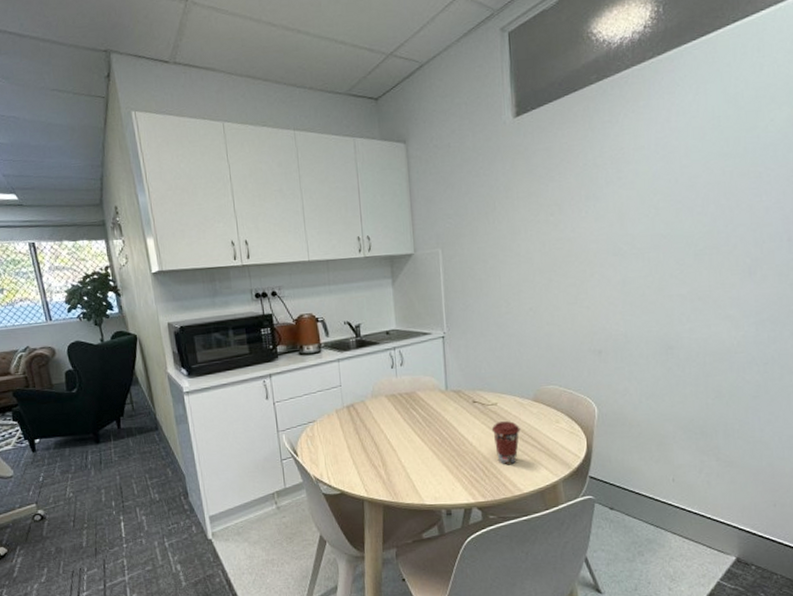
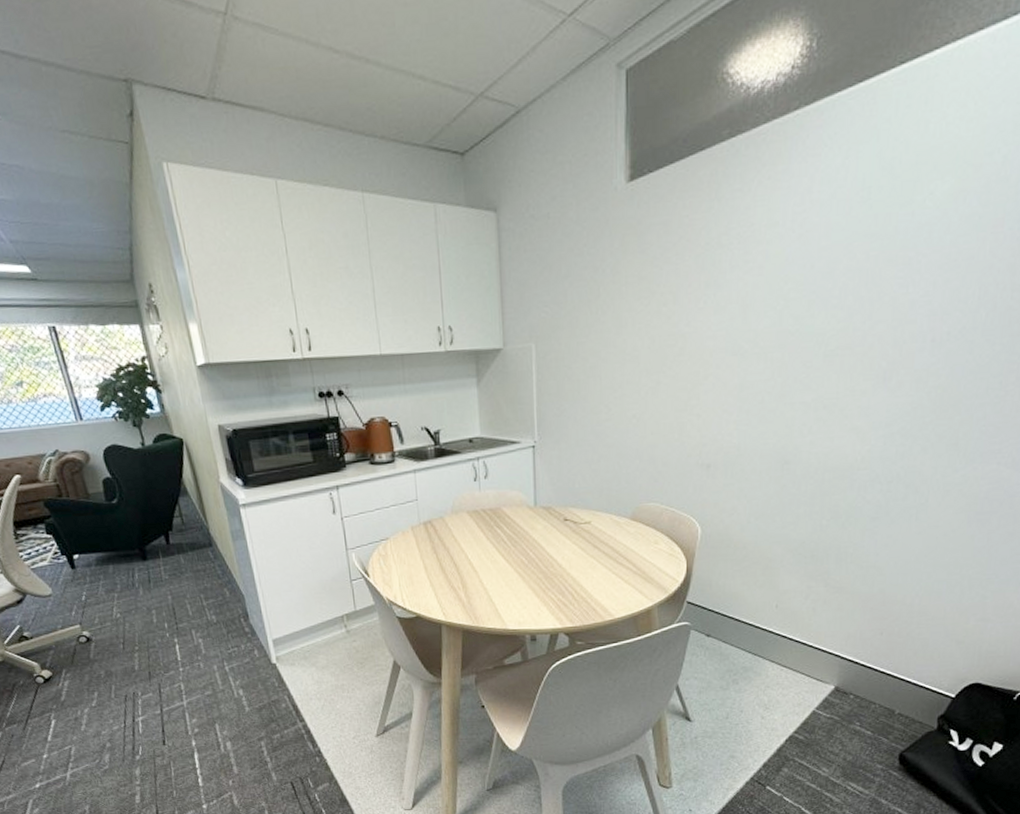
coffee cup: present [491,421,520,465] -> none [583,541,615,589]

